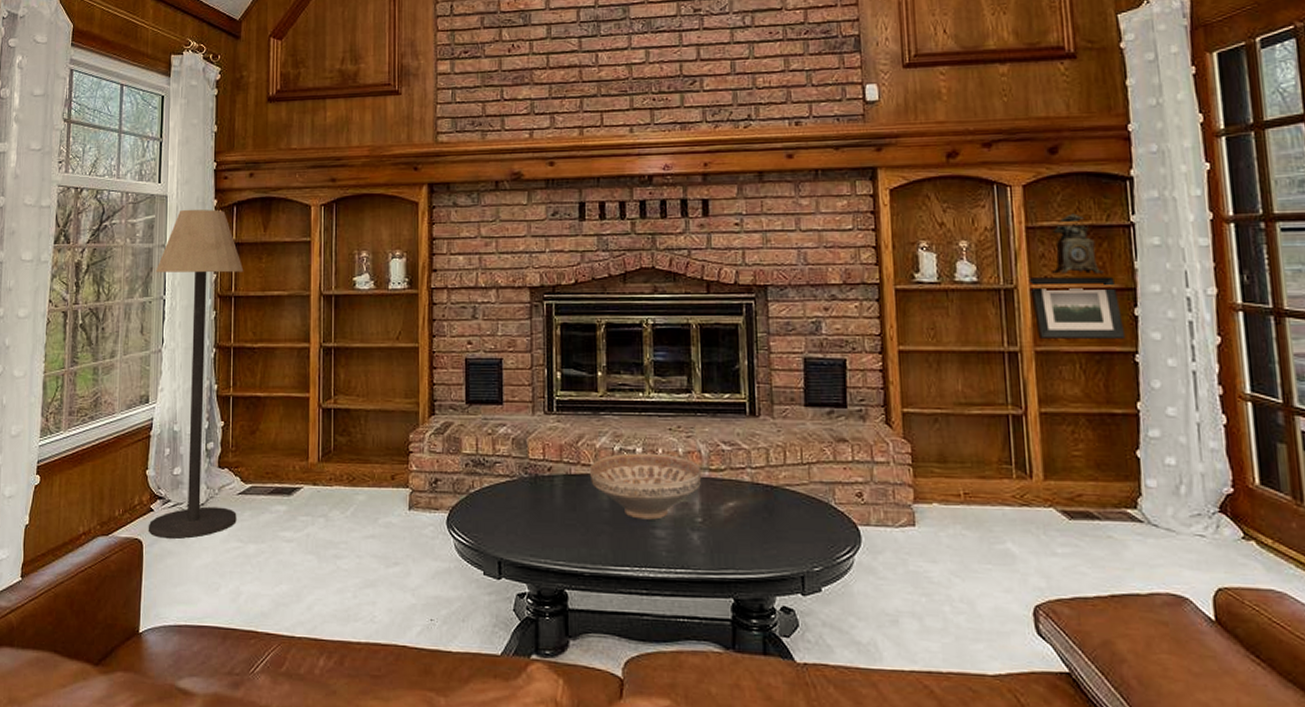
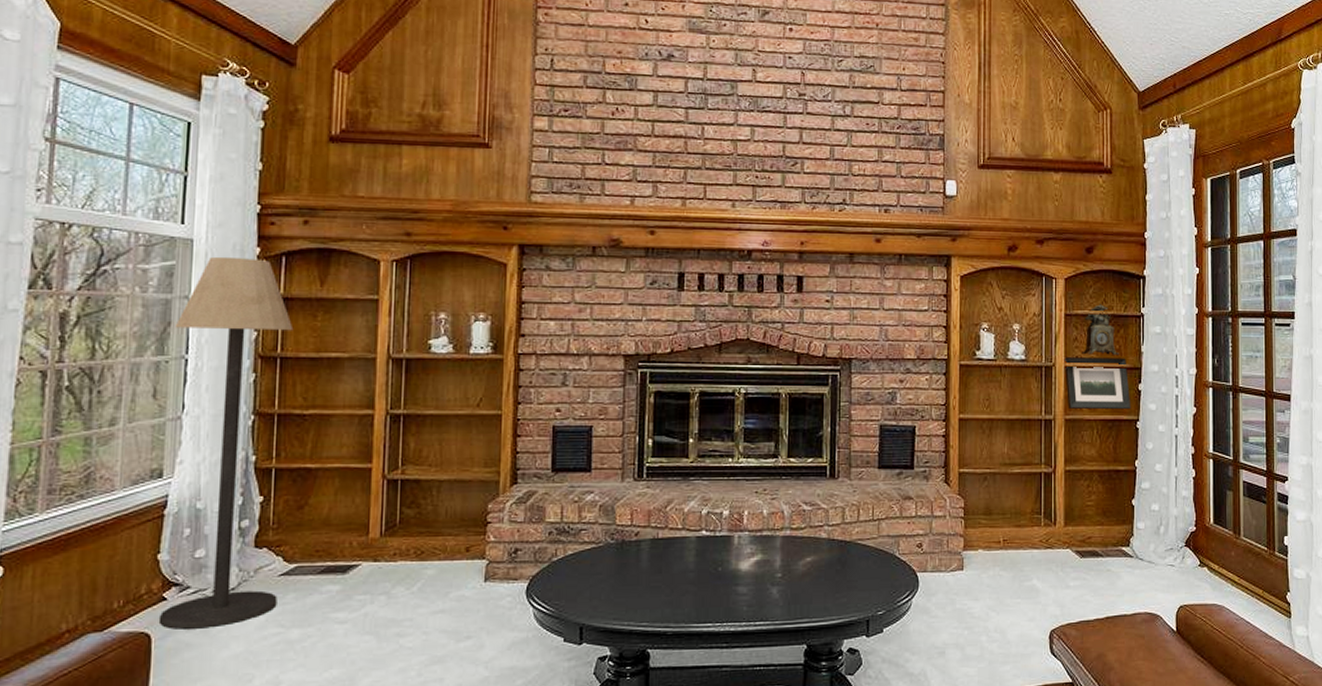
decorative bowl: present [589,453,702,520] -> none [676,515,784,578]

